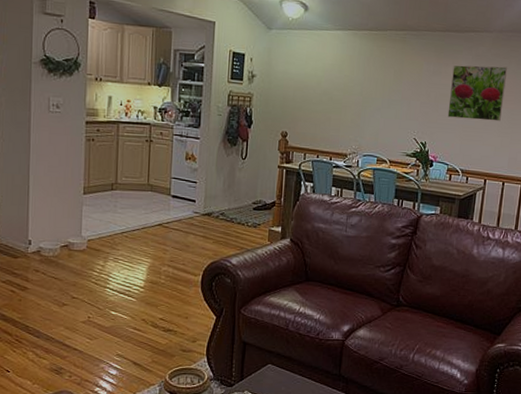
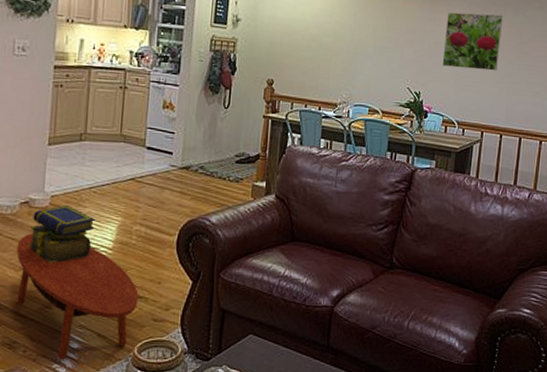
coffee table: none [59,273,168,384] -> present [16,233,139,360]
stack of books: none [69,248,128,301] -> present [28,205,96,264]

